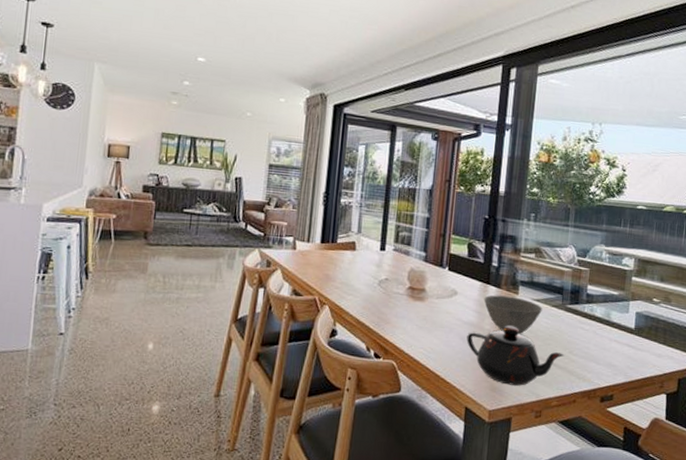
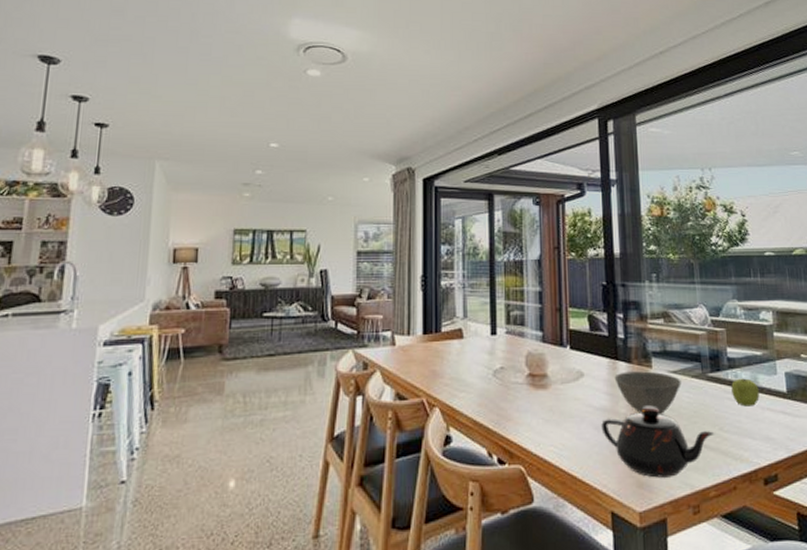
fruit: none [585,312,610,337] -> present [731,378,759,407]

